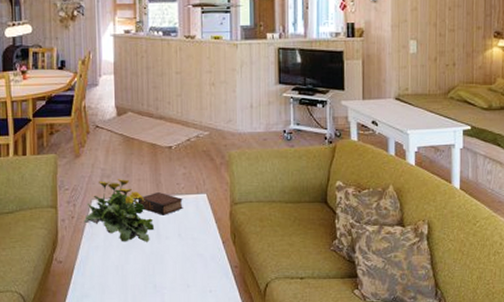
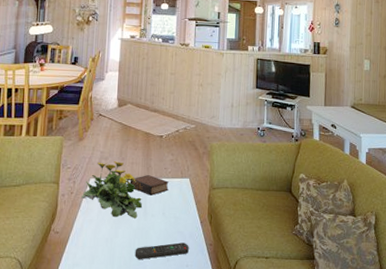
remote control: none [150,266,211,287] -> present [135,242,189,259]

